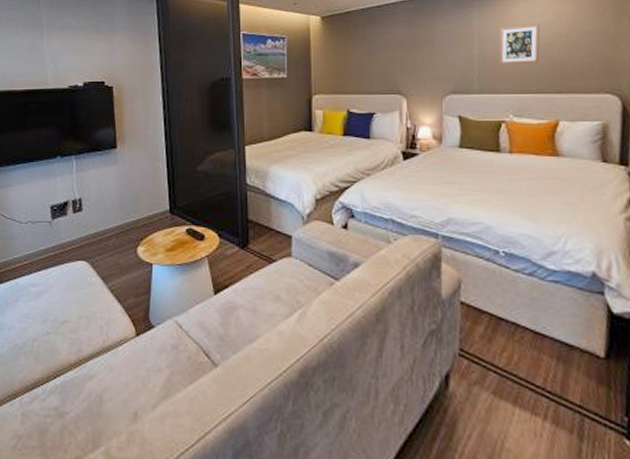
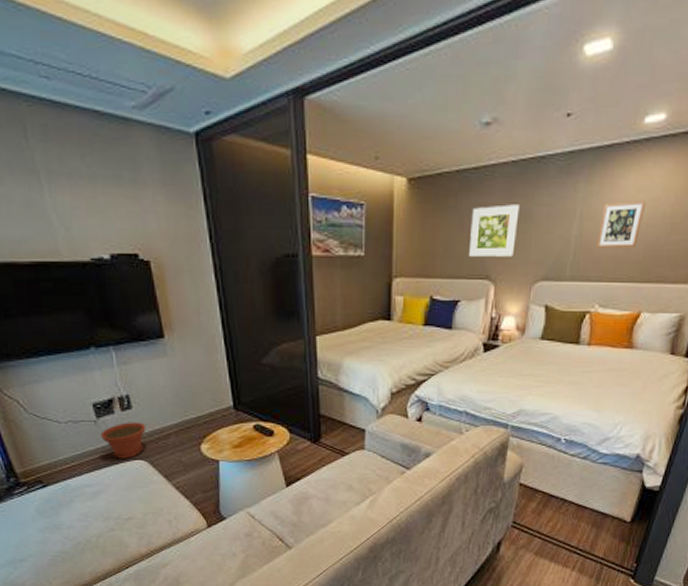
plant pot: none [52,223,92,259] -> present [100,422,146,459]
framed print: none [378,32,422,75] -> present [469,204,520,257]

